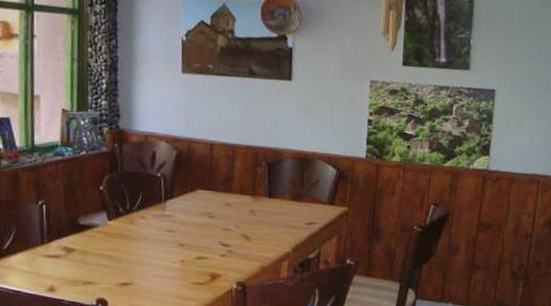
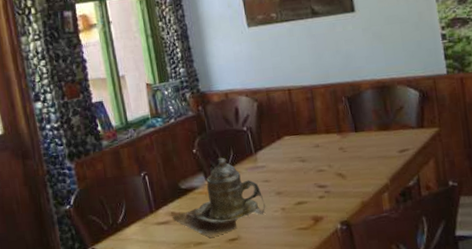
teapot: none [64,199,167,280] -> present [172,157,267,238]

